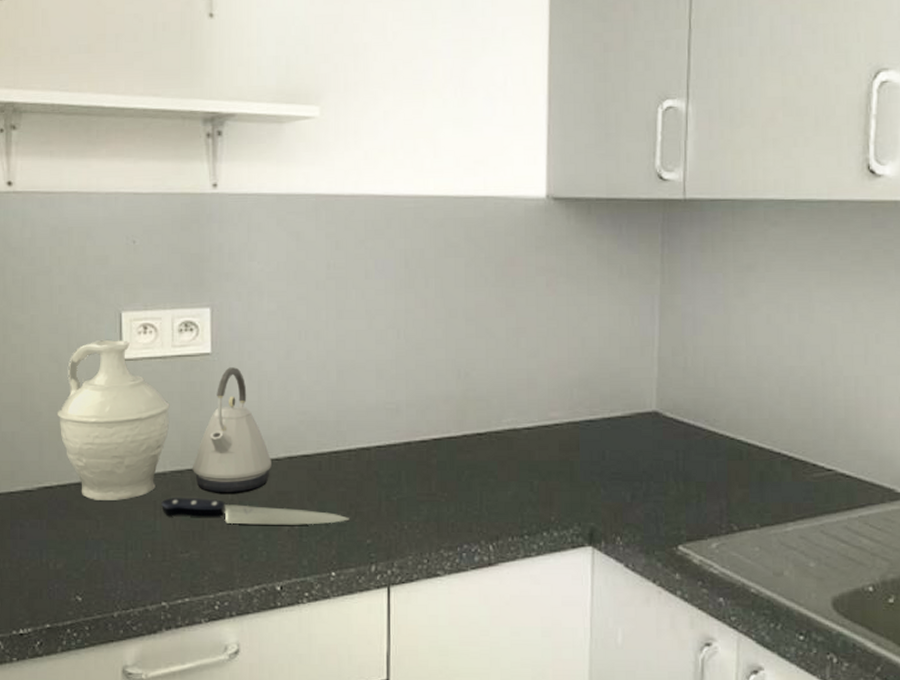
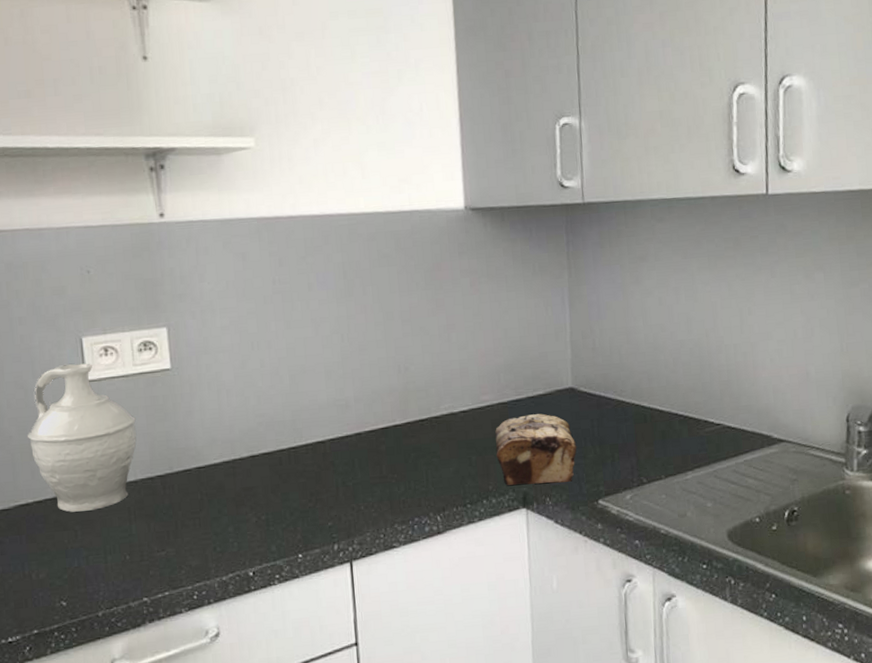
kitchen knife: present [161,497,349,525] -> none [135,500,311,521]
kettle: present [193,367,271,495] -> none [162,379,236,496]
bread loaf: none [562,438,657,521] -> present [495,413,577,485]

